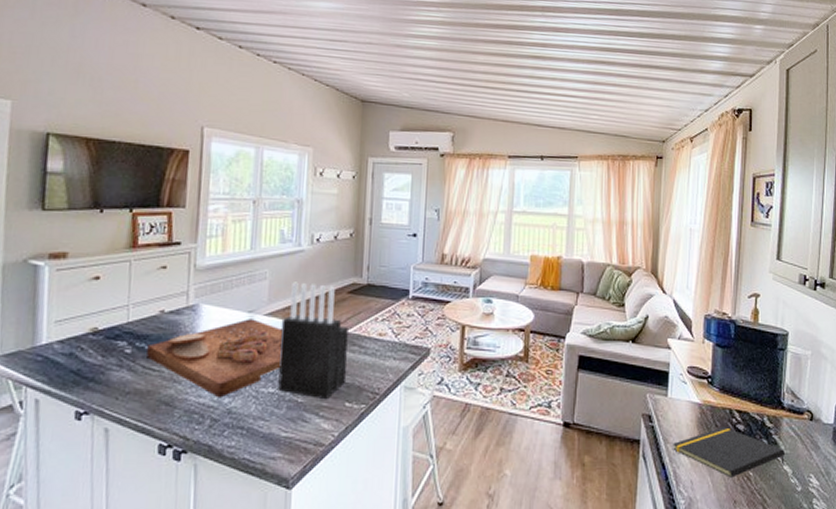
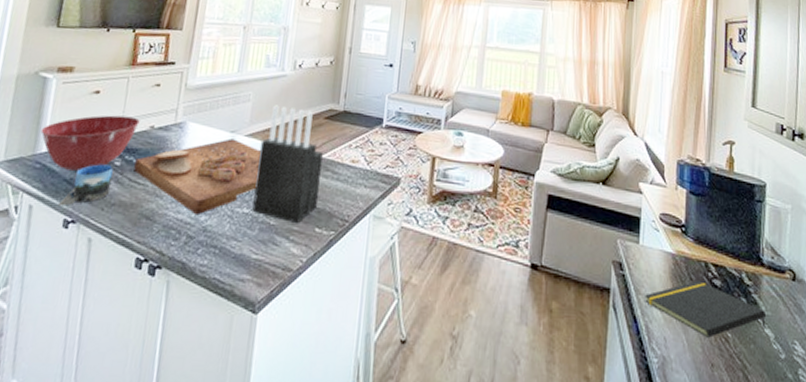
mixing bowl: none [38,301,148,361] -> present [41,115,140,171]
mug: none [66,353,124,398] -> present [57,164,114,206]

